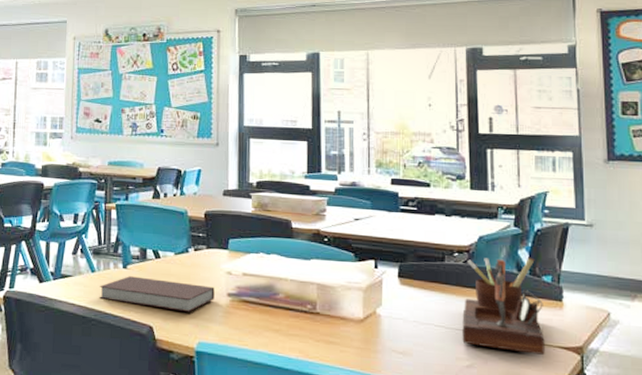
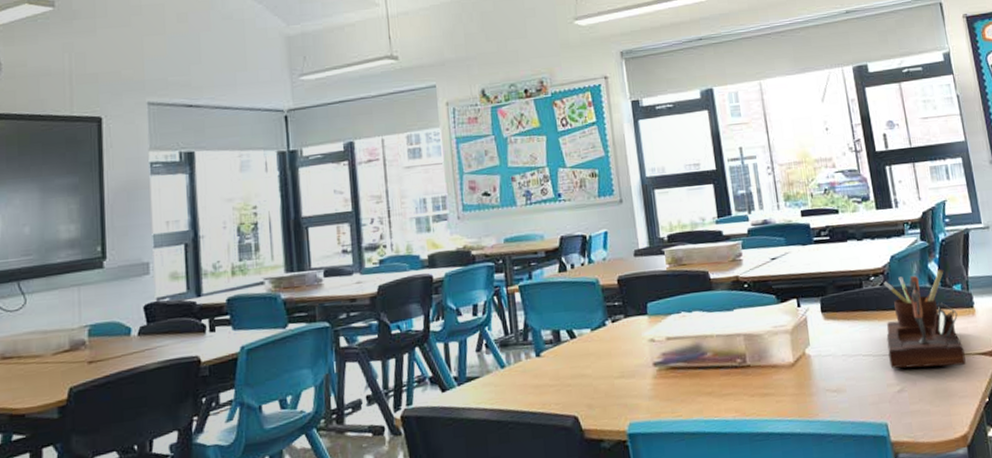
notebook: present [99,276,215,312] -> none [512,358,640,397]

